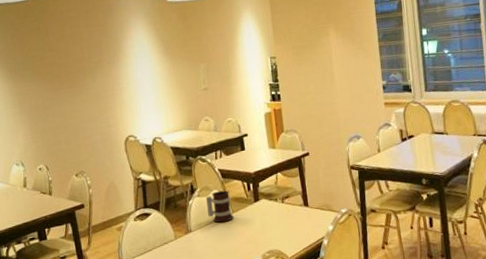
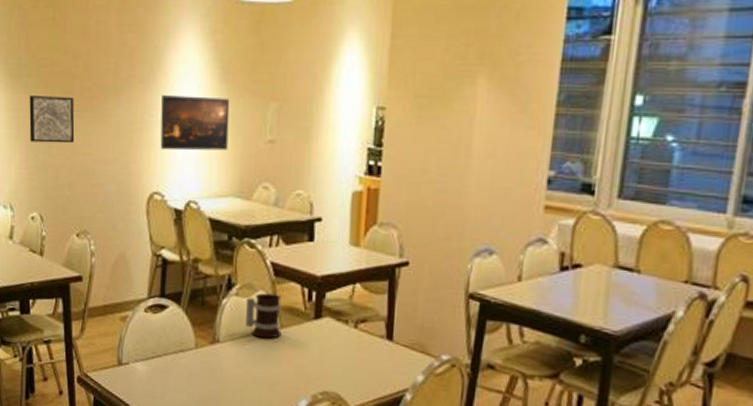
wall art: none [27,79,65,115] -> present [29,96,75,144]
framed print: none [125,65,177,106] -> present [160,95,230,151]

